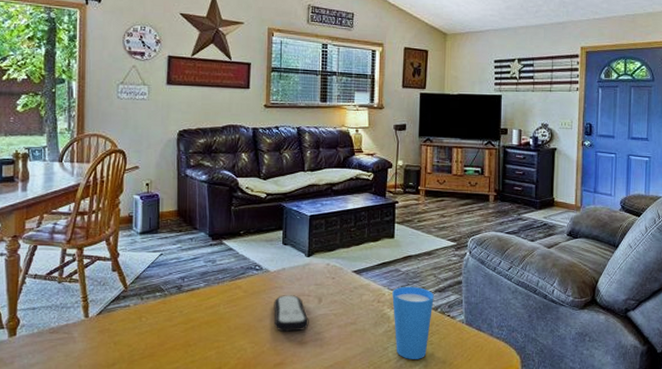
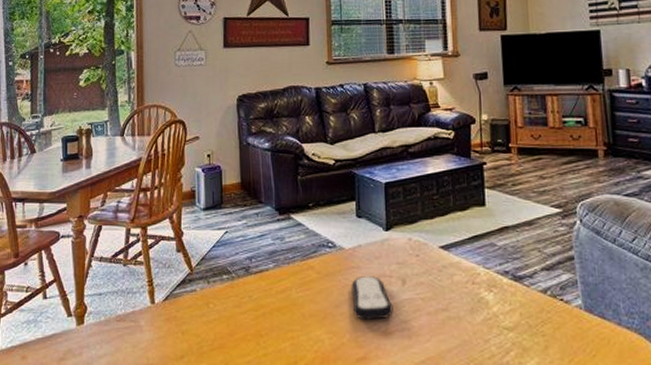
cup: present [392,286,434,359] -> none [489,263,541,355]

